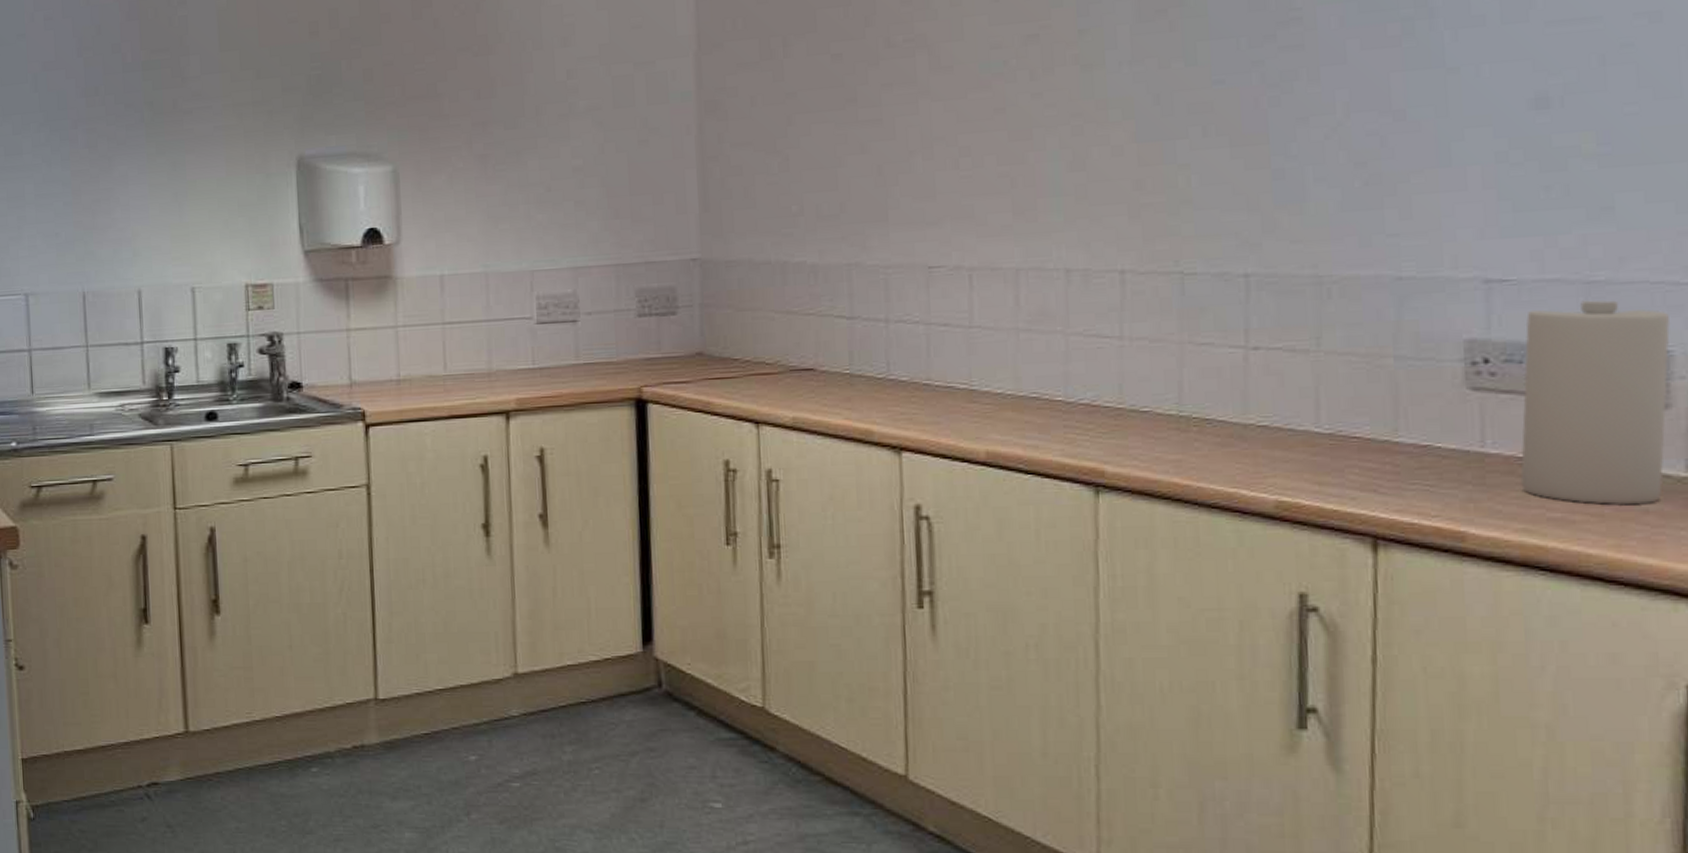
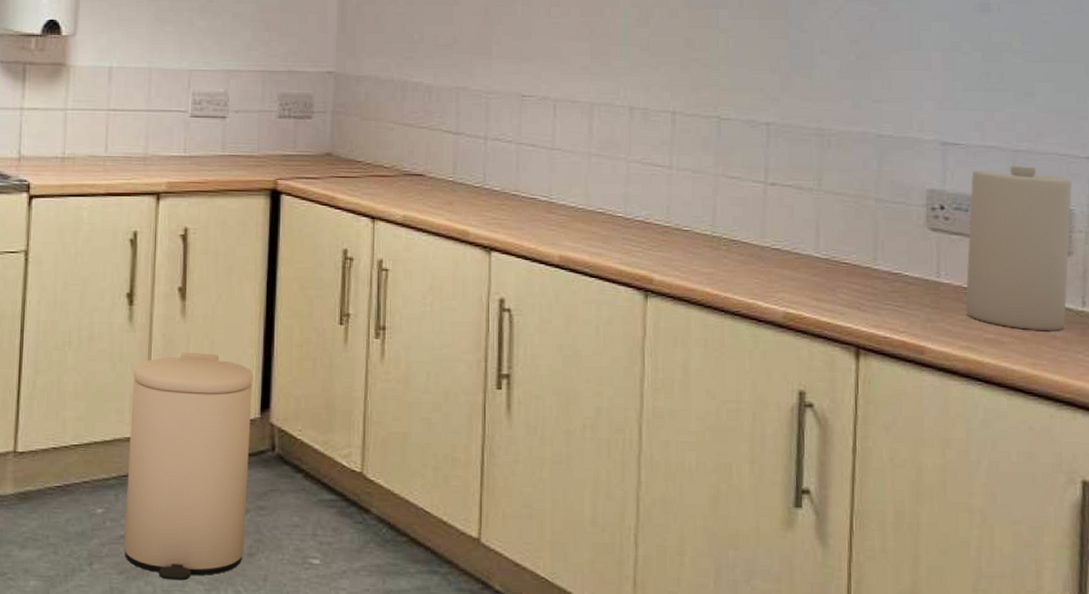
pedal bin: none [496,585,636,829] -> present [124,353,253,581]

